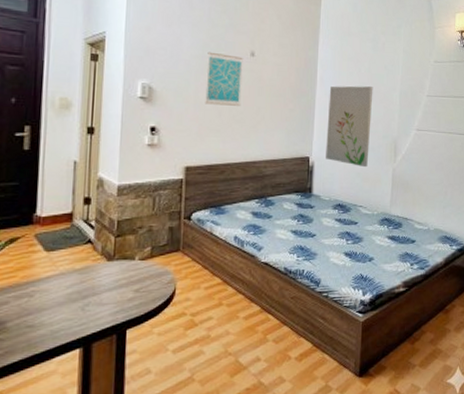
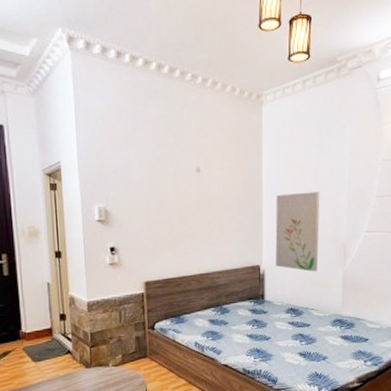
wall art: present [205,51,243,106] -> none [155,171,191,222]

